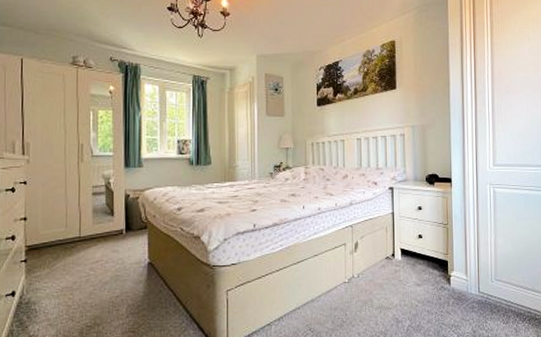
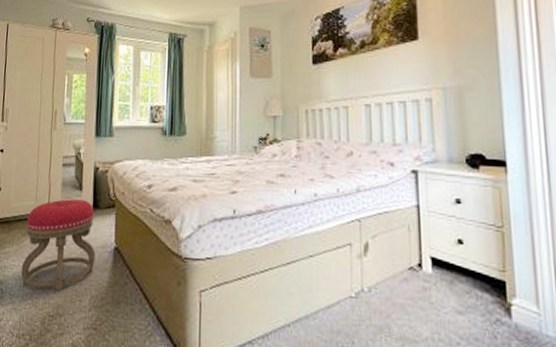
stool: none [55,224,130,305] -> present [21,199,96,292]

